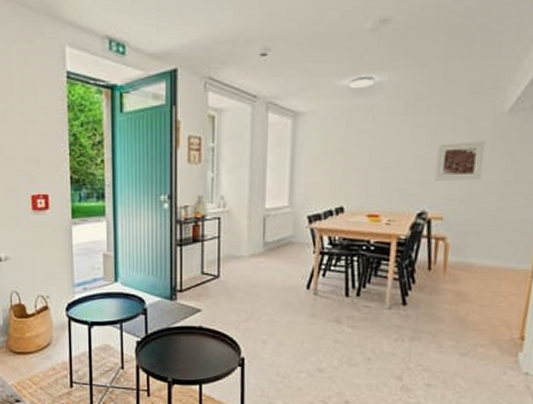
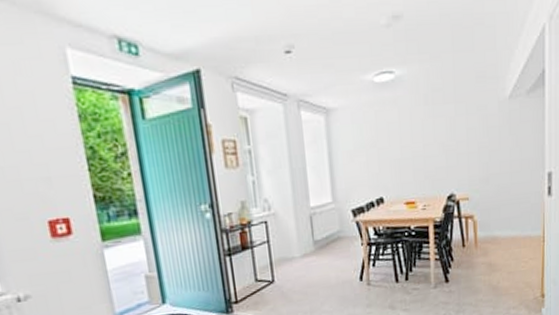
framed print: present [435,141,486,181] -> none [457,125,495,165]

